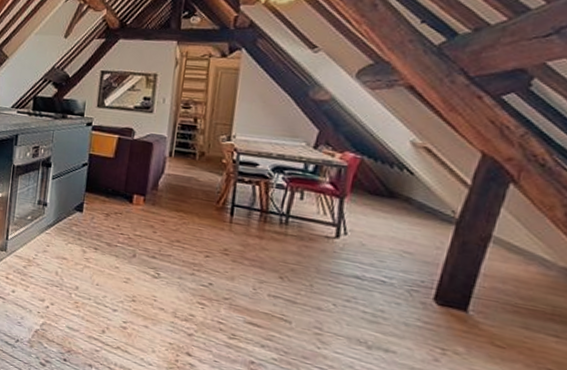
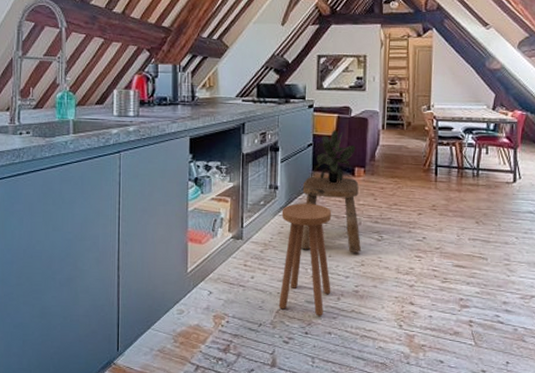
stool: none [37,223,104,346] -> present [278,203,332,316]
stool: none [67,197,137,287] -> present [301,176,362,253]
potted plant: none [85,151,137,209] -> present [312,130,356,184]

